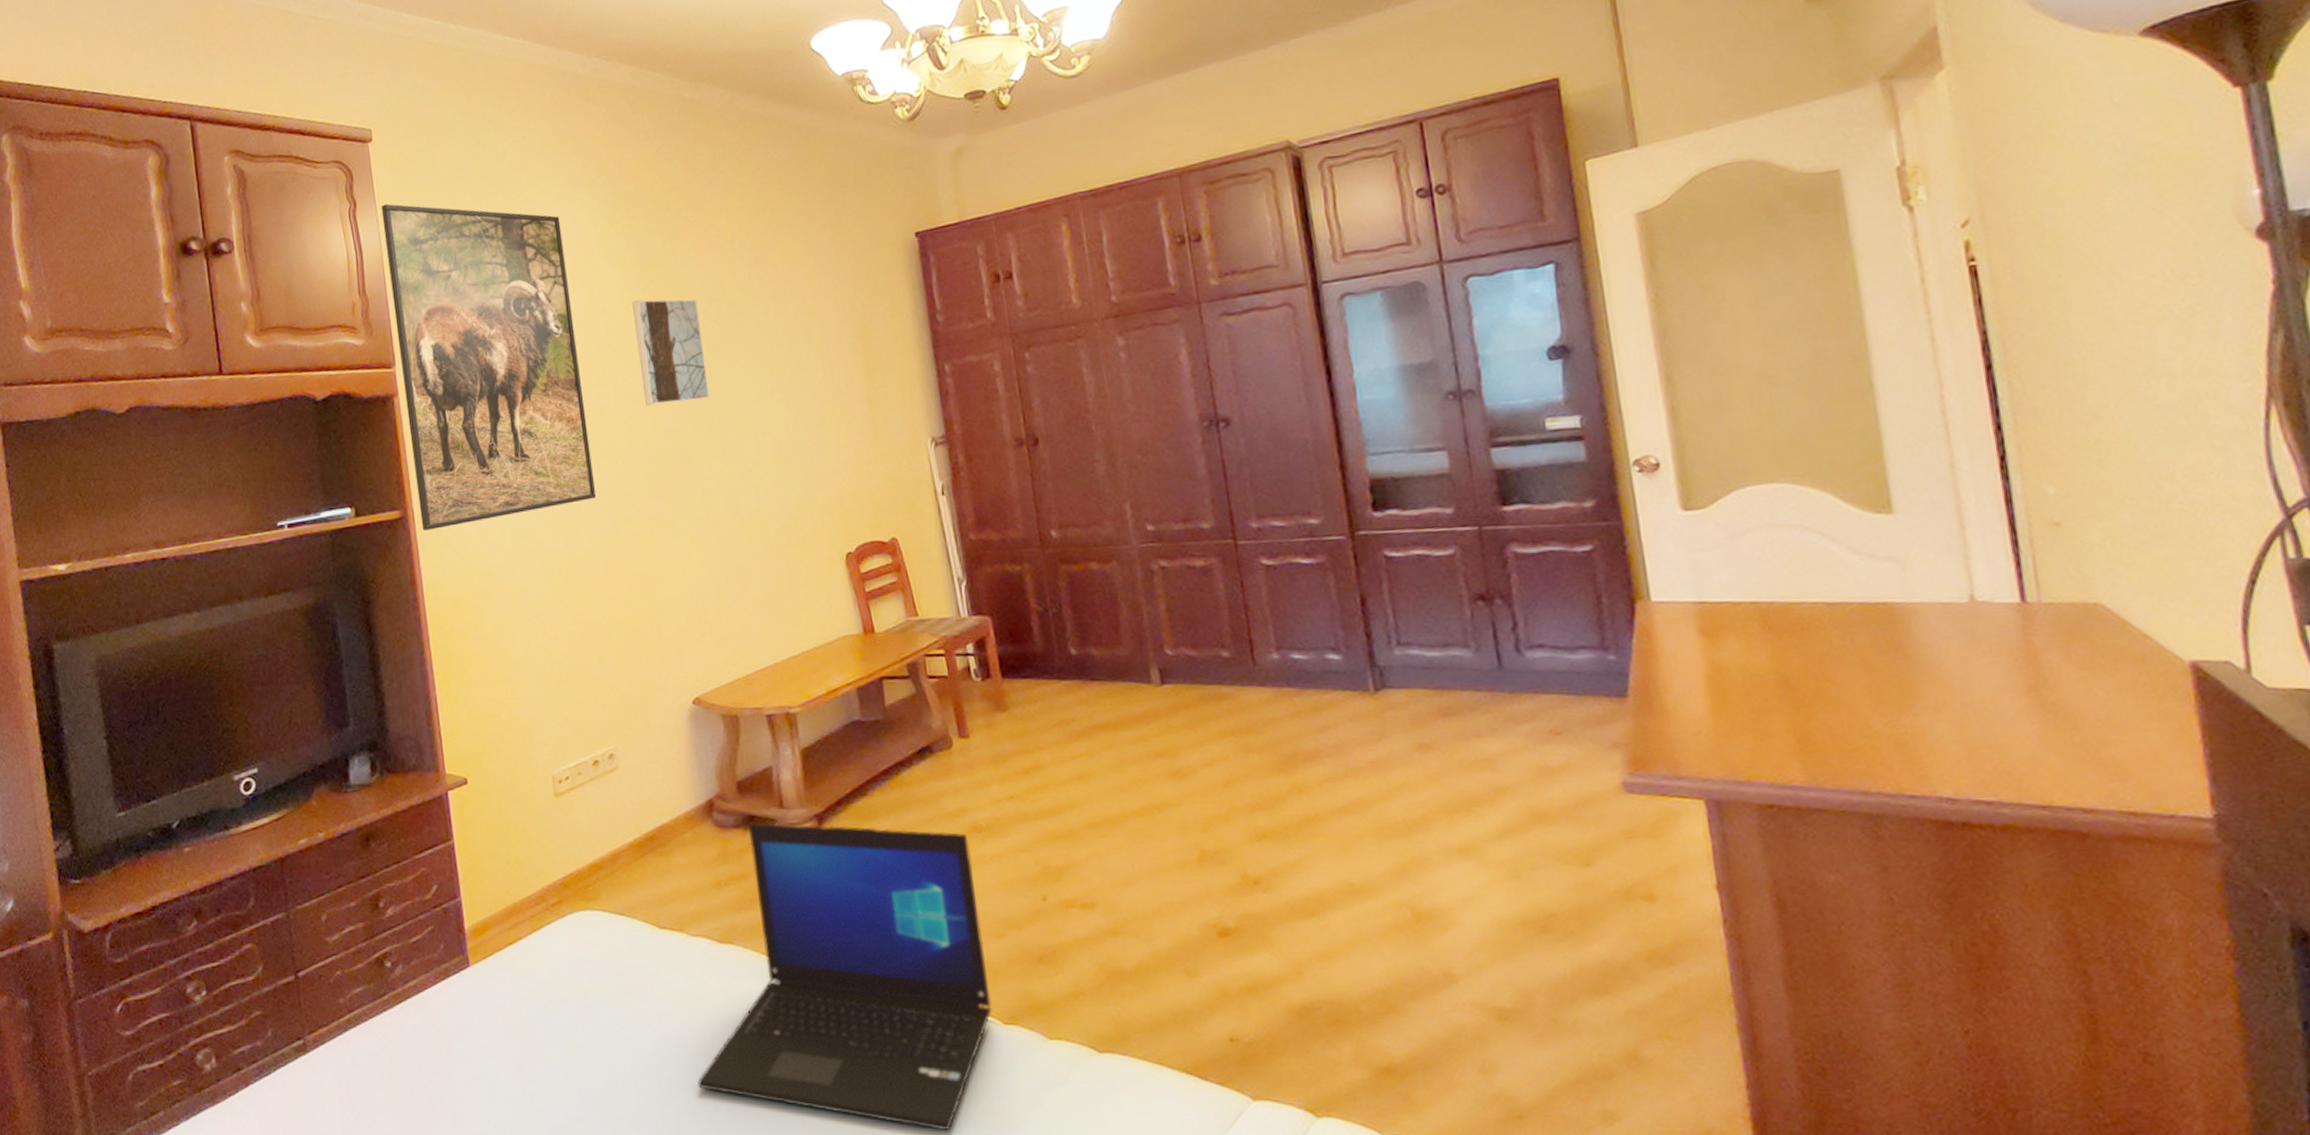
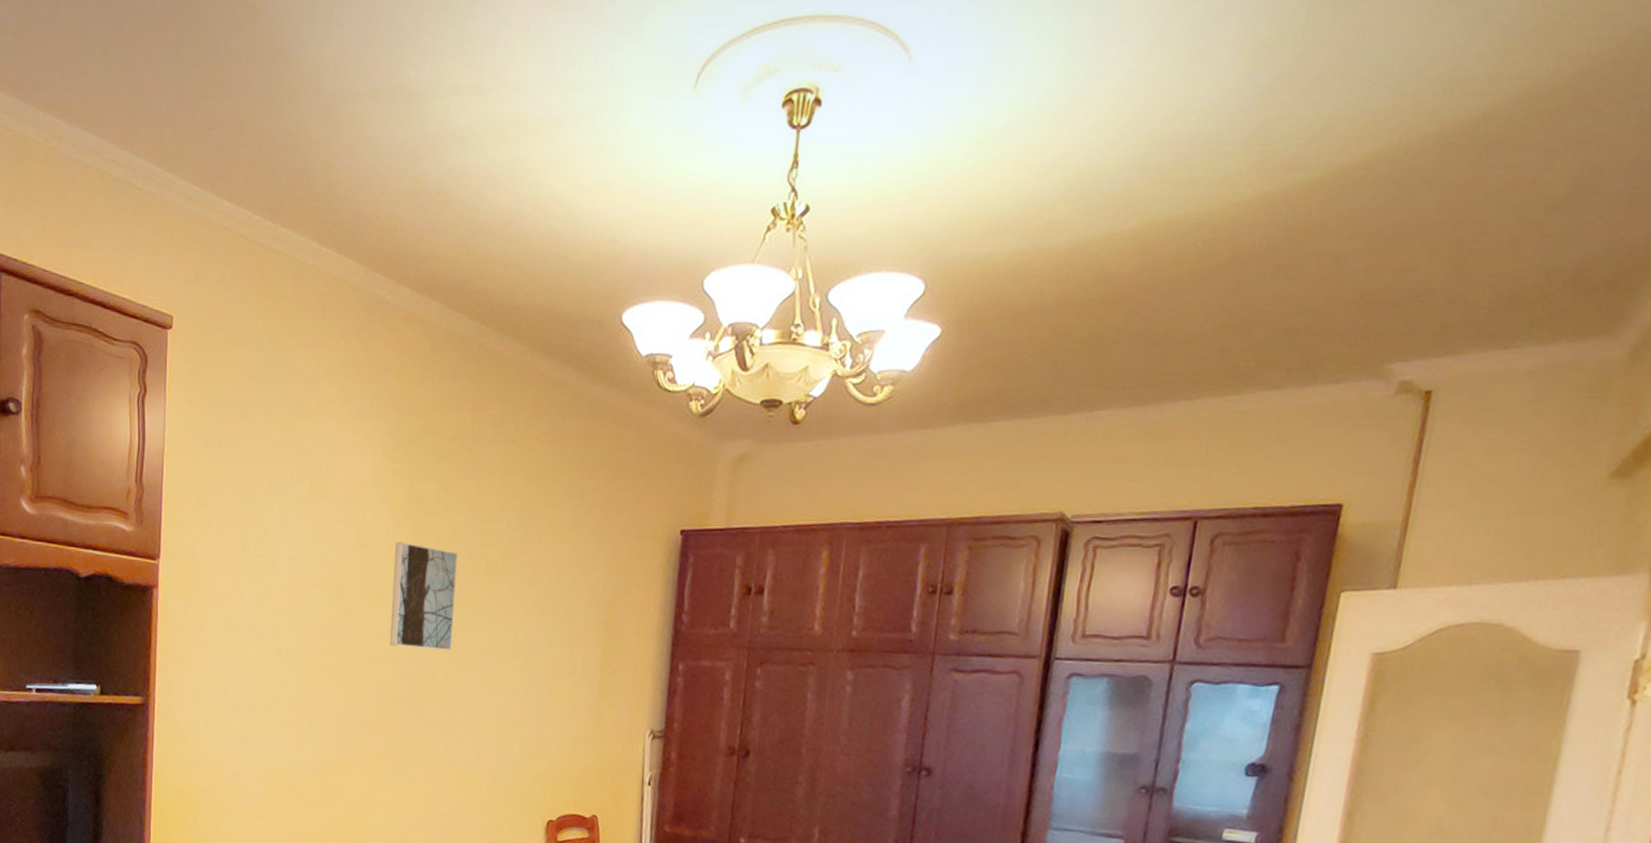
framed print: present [381,203,597,531] -> none [160,395,342,724]

